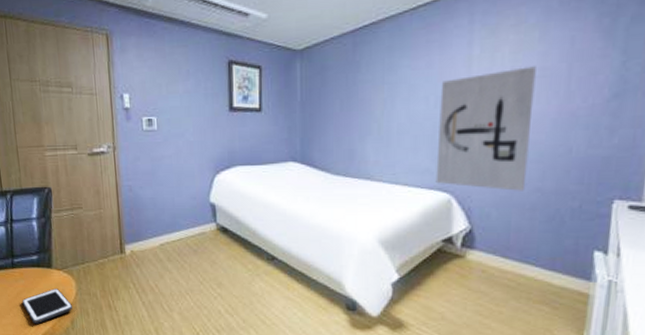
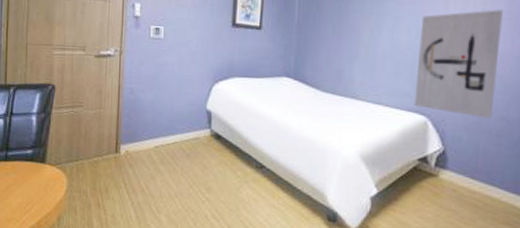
cell phone: present [22,289,72,324] -> none [10,184,61,219]

